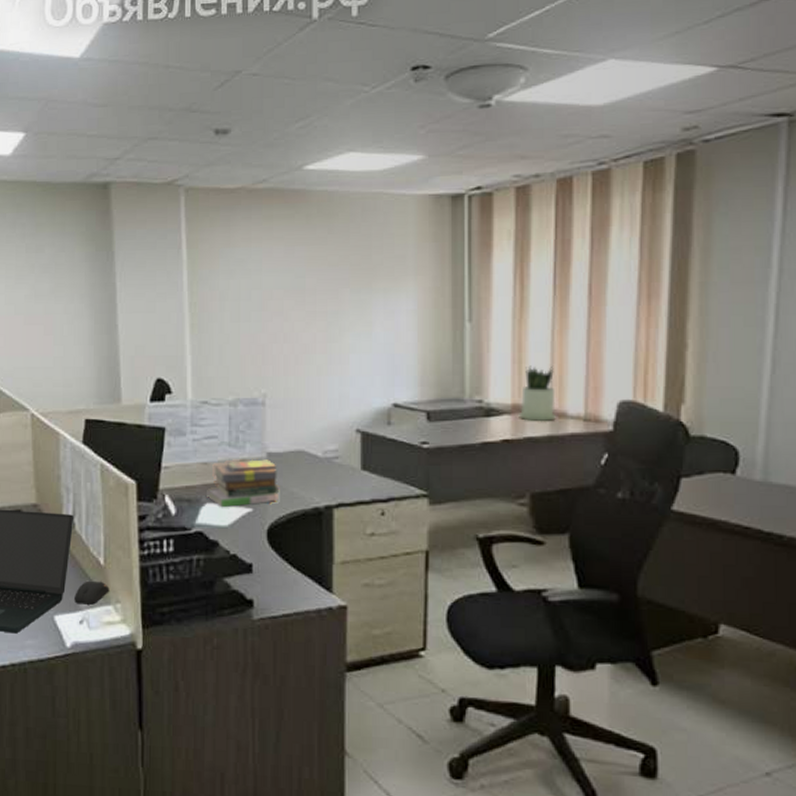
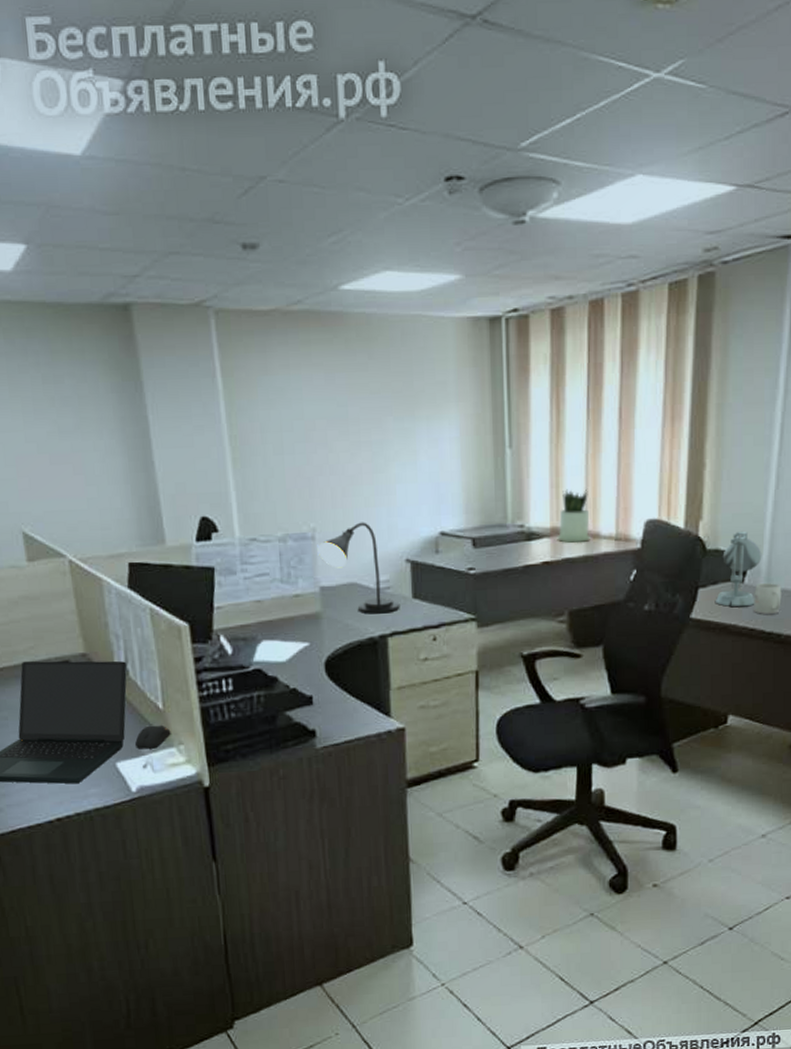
books: present [209,459,279,507] -> none [265,594,334,643]
desk lamp: none [267,390,348,484] -> present [317,522,400,614]
desk lamp: none [700,417,757,502] -> present [715,531,762,608]
mug: none [748,477,783,513] -> present [754,583,782,615]

